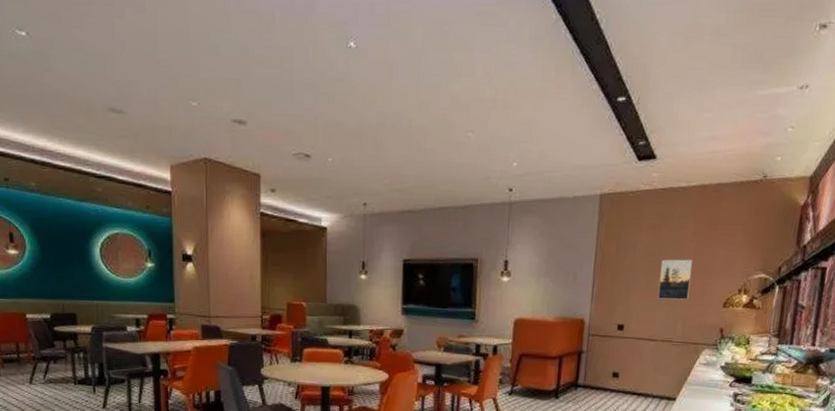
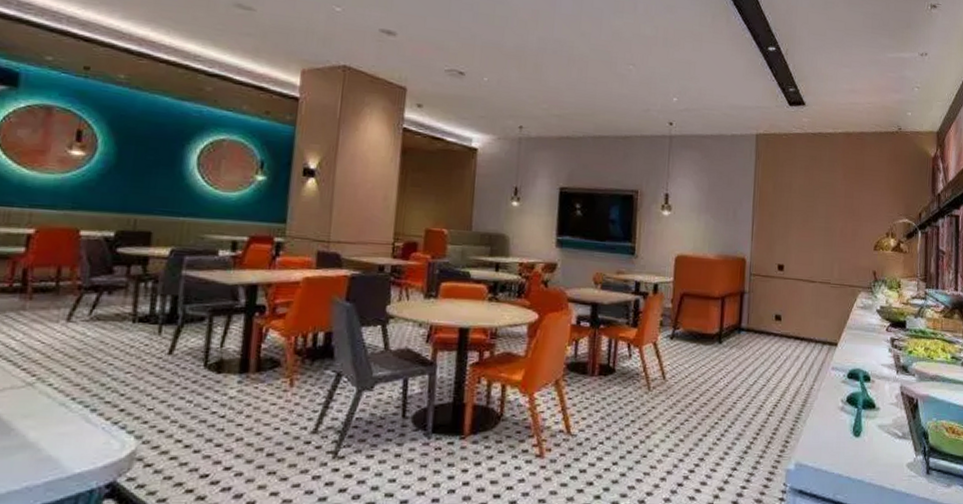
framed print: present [658,259,693,300] -> none [814,201,844,242]

